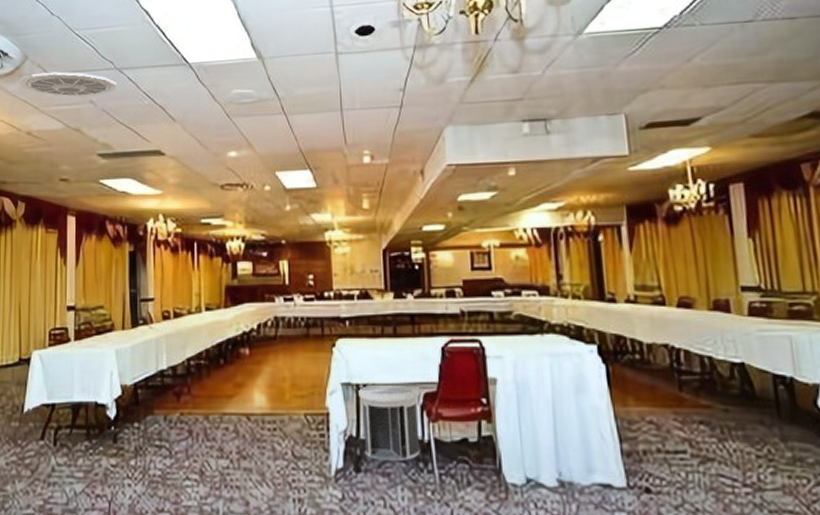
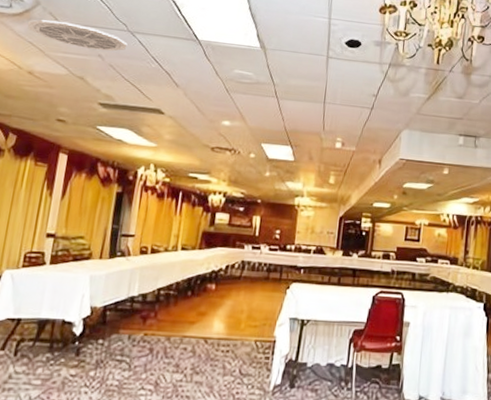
trash can: present [358,382,421,461] -> none [300,319,352,380]

